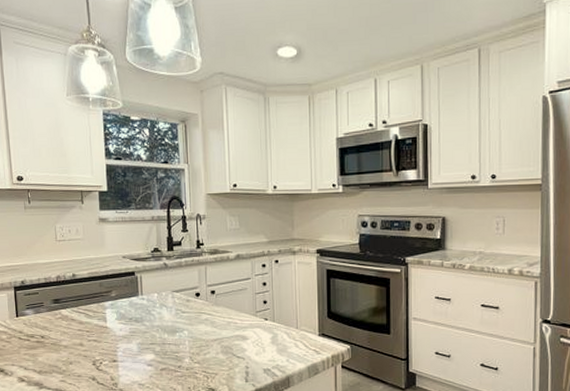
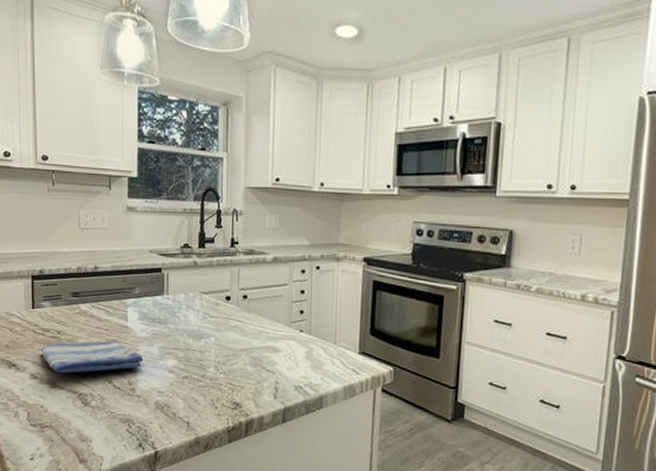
dish towel: none [27,340,124,375] -> present [41,339,144,373]

